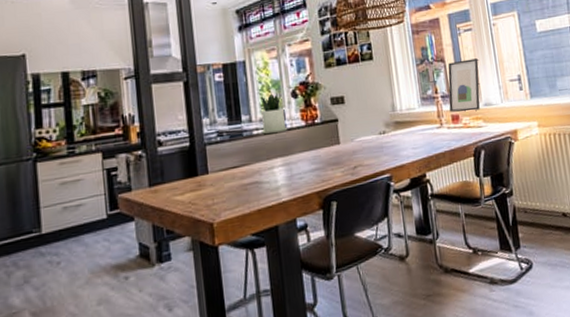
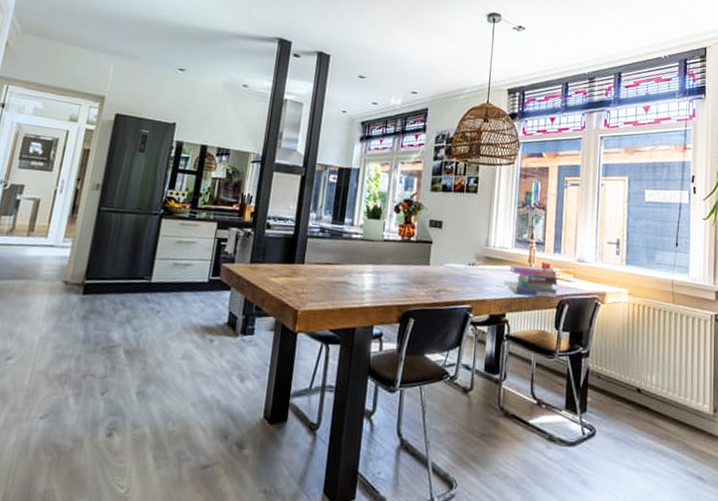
books: none [417,119,472,152] -> present [503,263,558,299]
picture frame: present [447,58,480,112] -> none [542,212,581,264]

